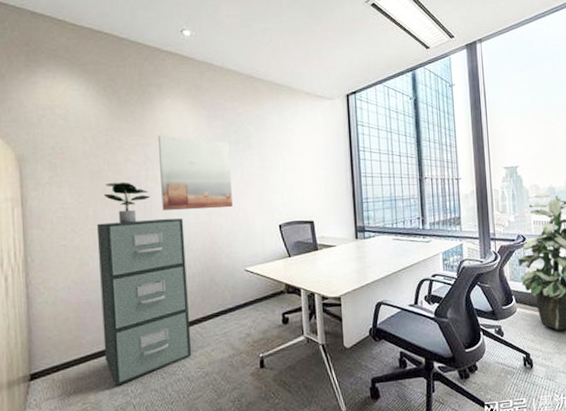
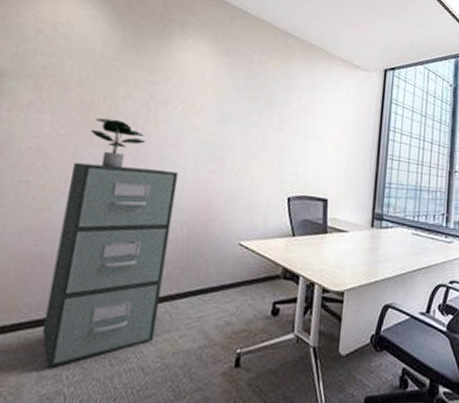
wall art: present [157,135,232,210] -> none [156,75,249,169]

